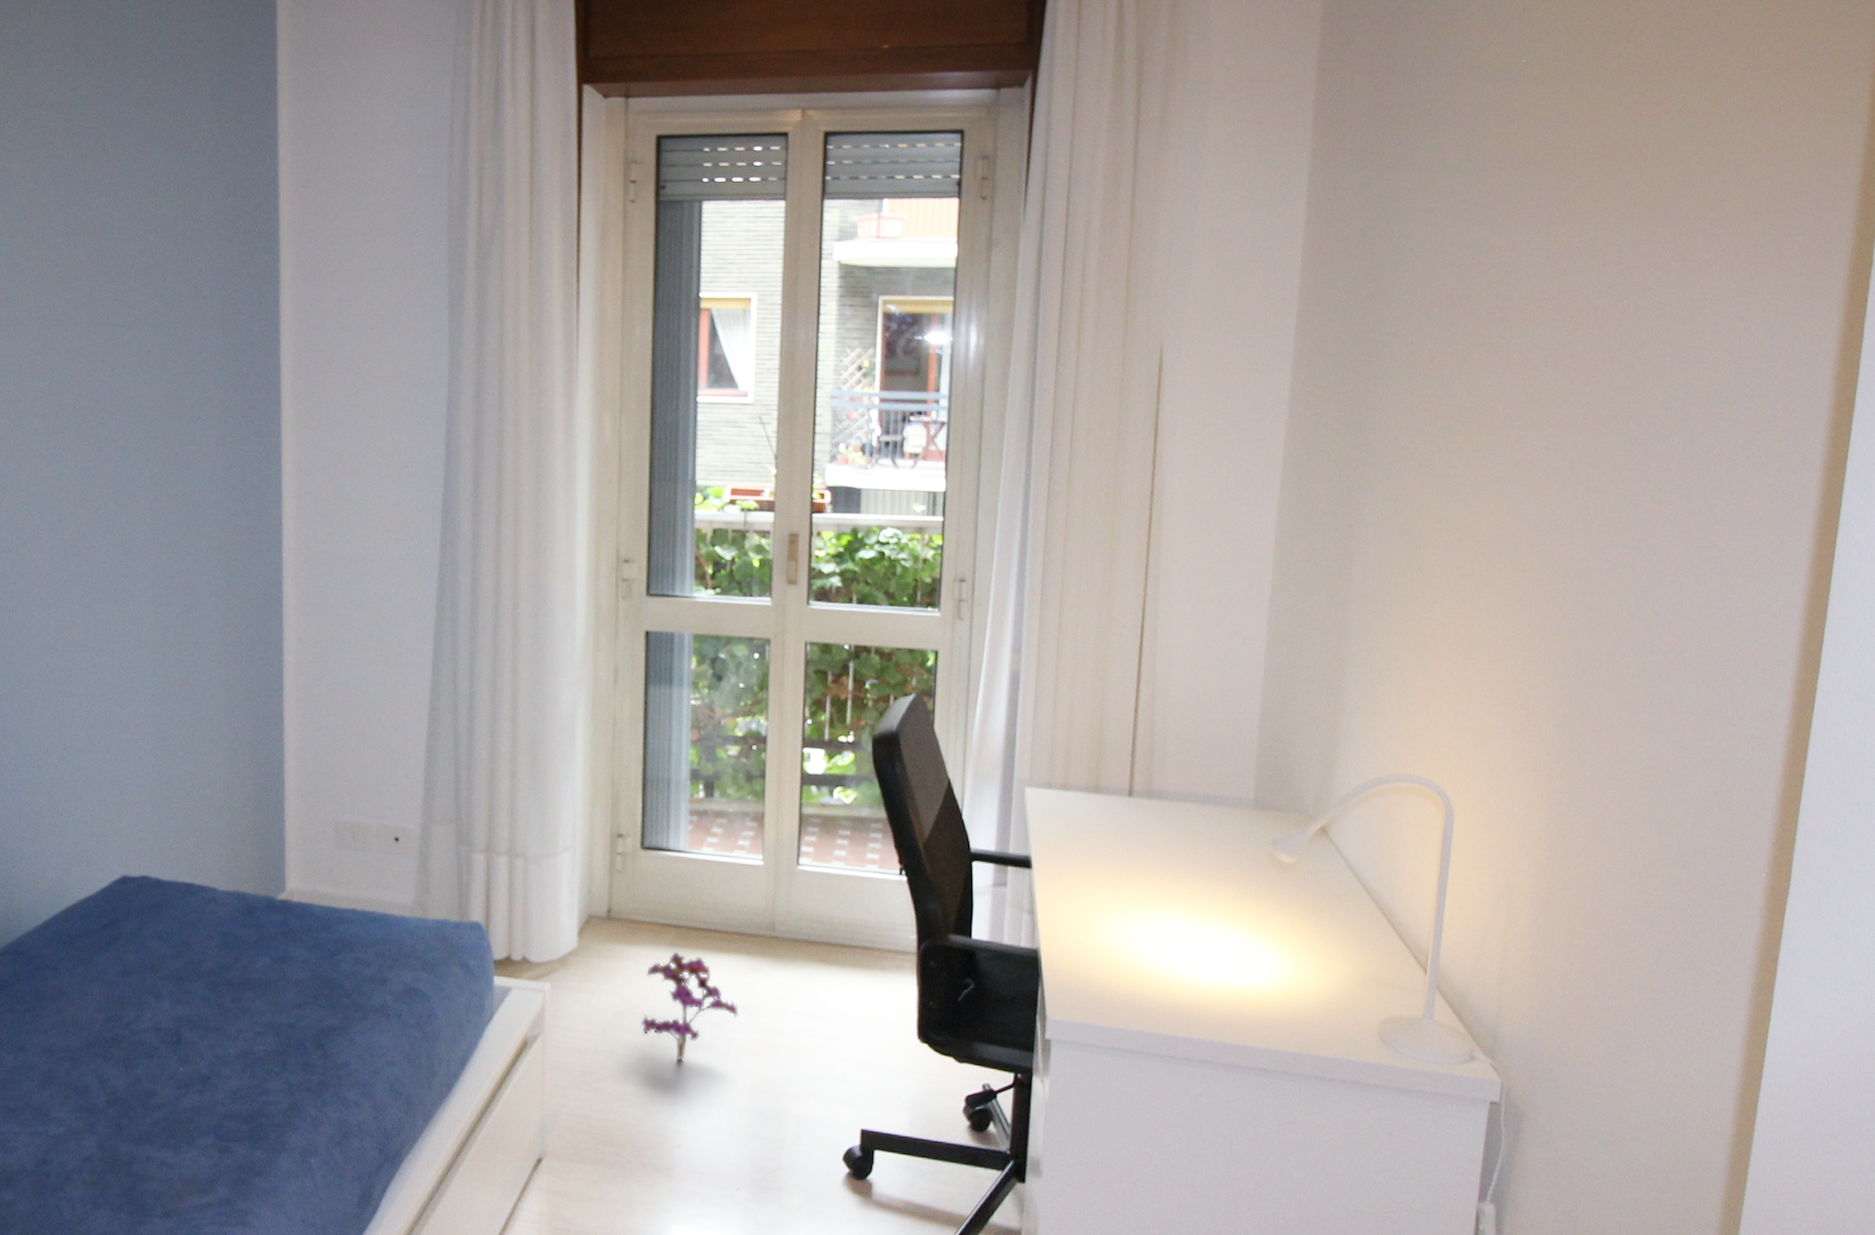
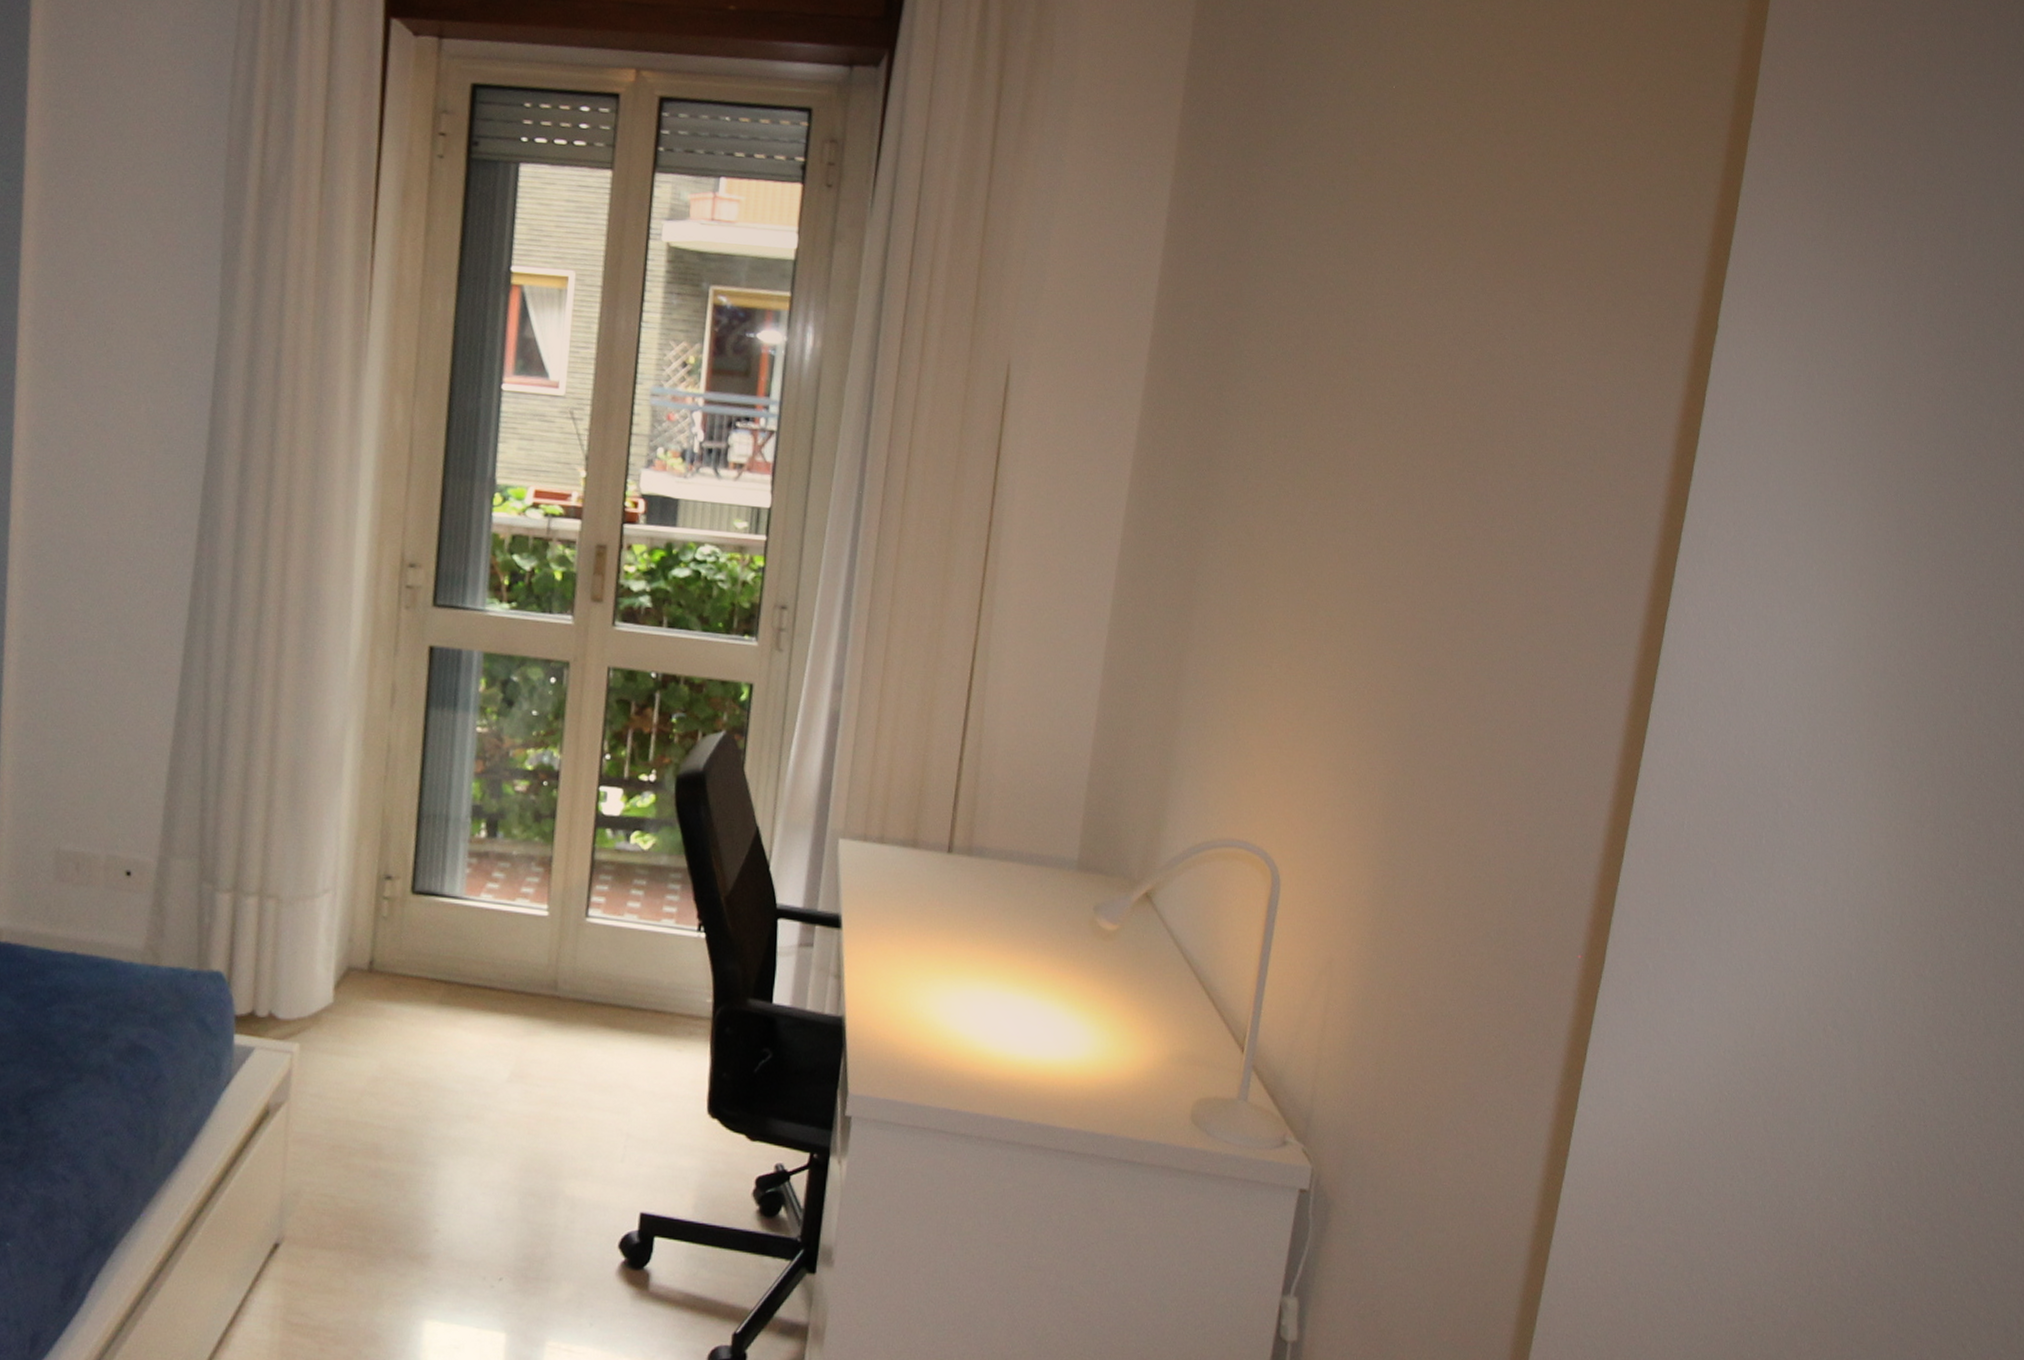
decorative plant: present [641,951,738,1062] -> none [400,1010,512,1135]

